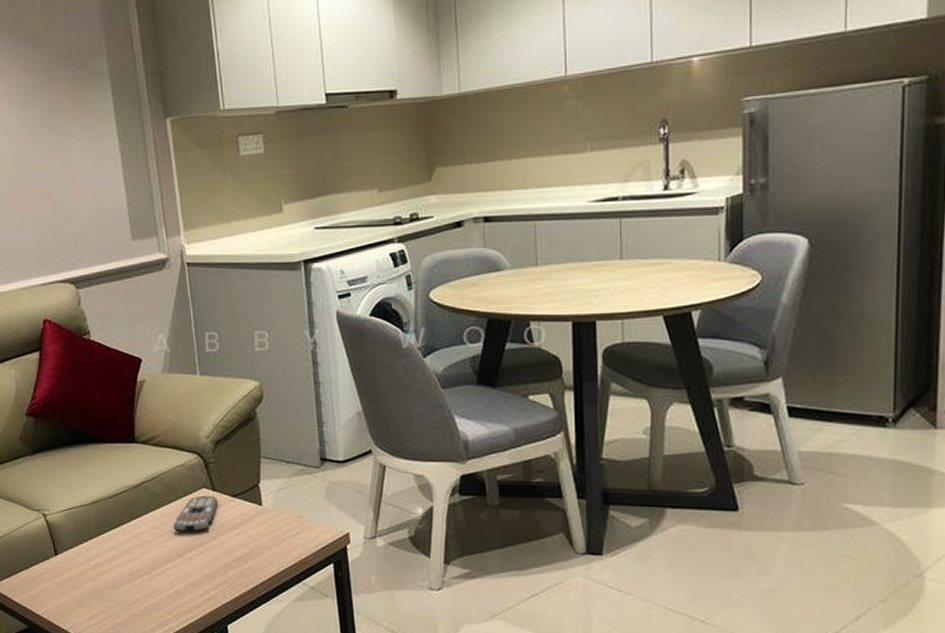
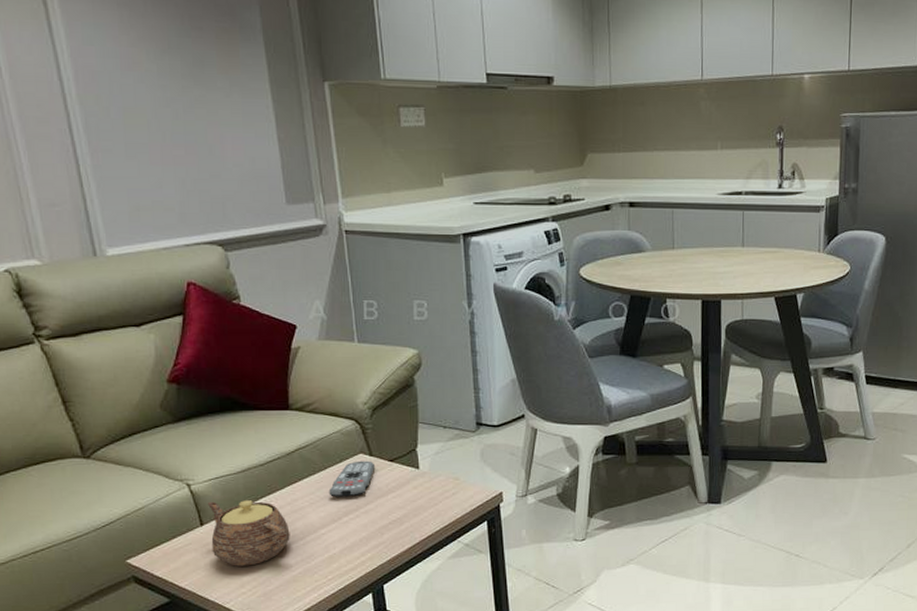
teapot: none [61,531,137,598] -> present [207,500,290,566]

